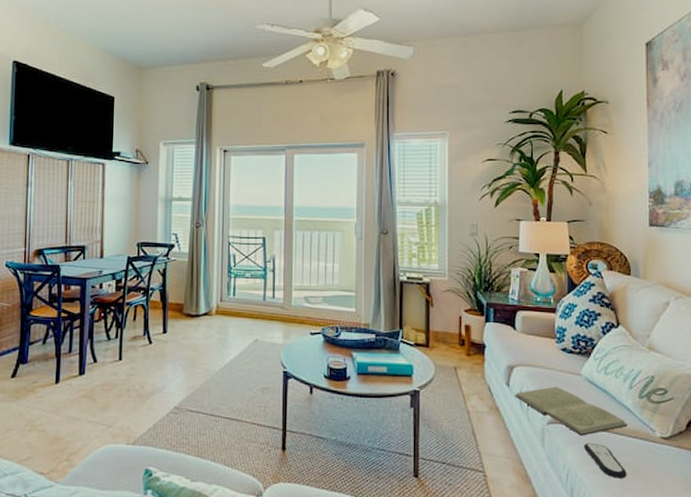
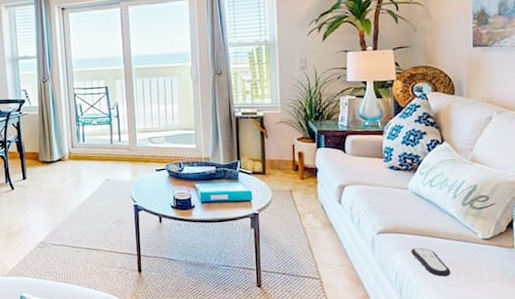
book: present [515,386,627,436] -> none [346,200,451,242]

